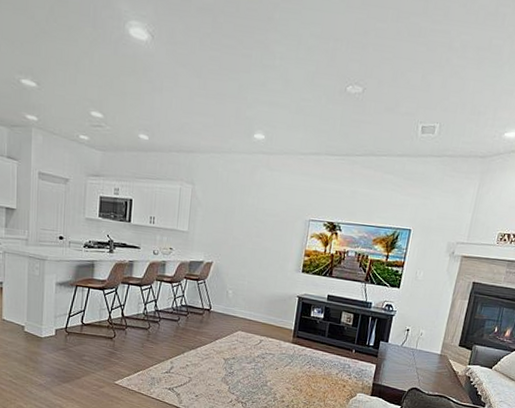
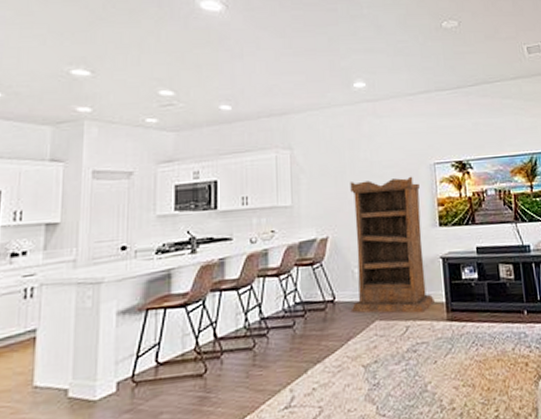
bookshelf: none [221,222,293,333] -> present [350,176,435,314]

